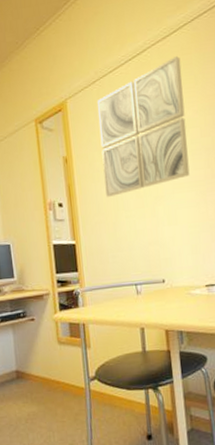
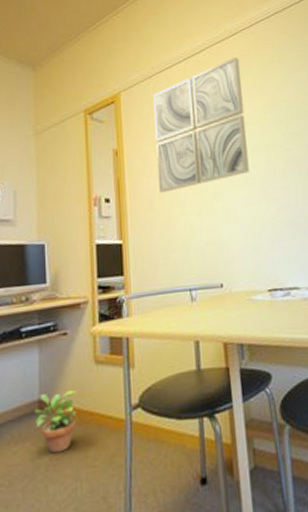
potted plant: none [13,363,47,411] -> present [33,389,78,454]

